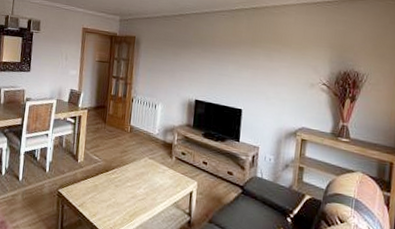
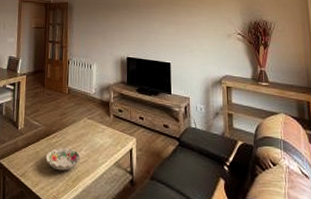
decorative bowl: none [104,183,139,206] -> present [45,148,81,171]

